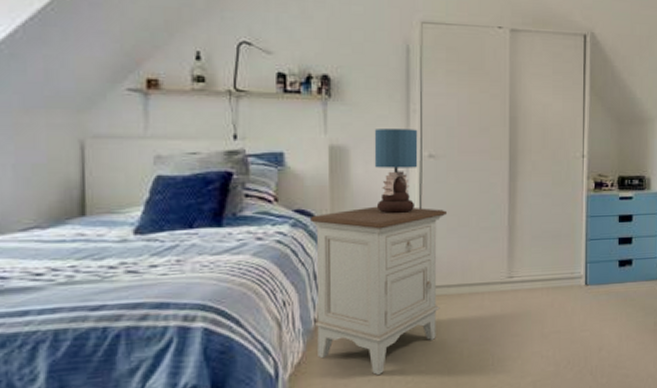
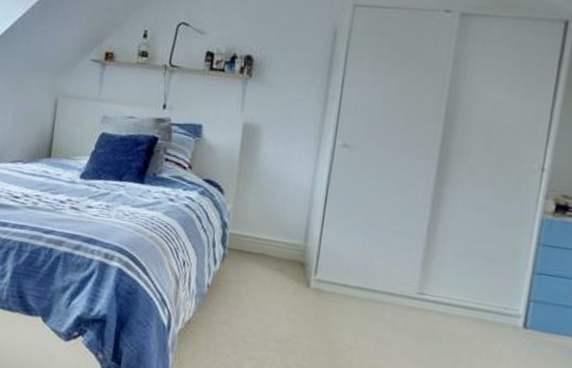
nightstand: present [311,206,448,376] -> none [206,187,356,357]
table lamp: present [374,129,418,214] -> none [280,111,335,201]

